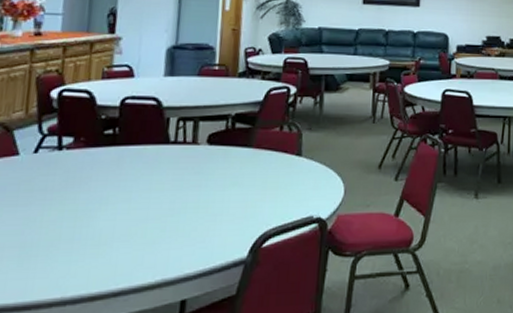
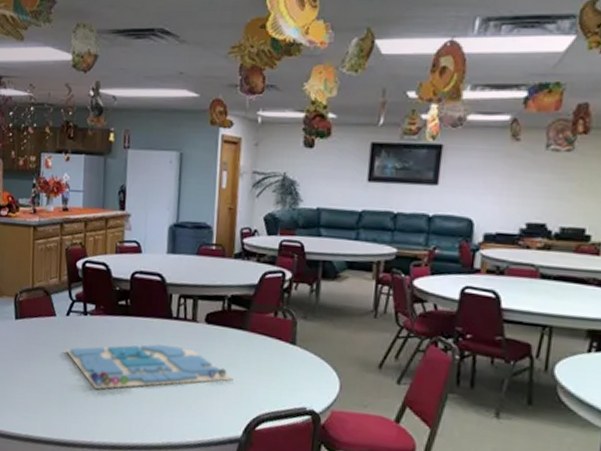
board game: none [31,171,238,235] -> present [66,344,234,390]

